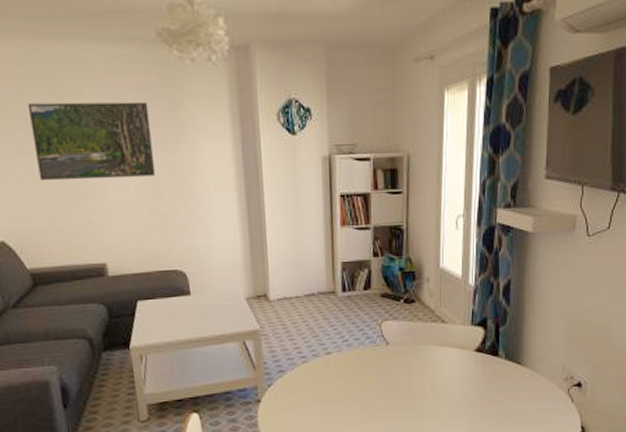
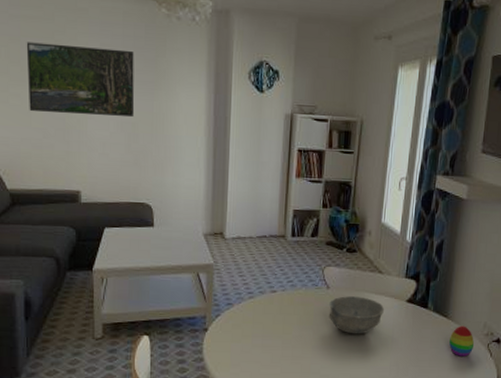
bowl: none [390,350,452,392] -> present [328,296,385,334]
decorative egg: none [526,371,553,405] -> present [449,325,475,357]

